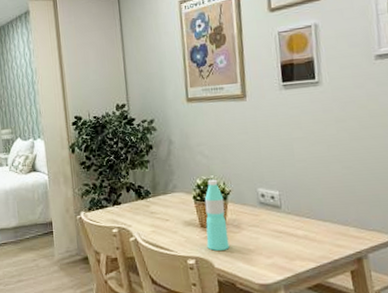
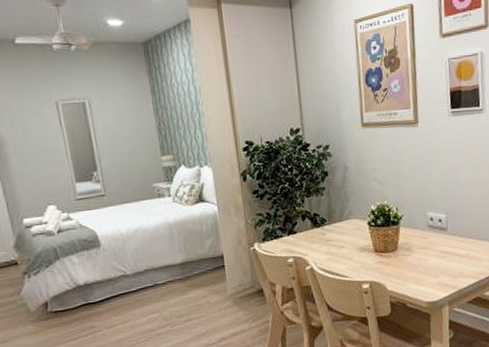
water bottle: present [204,179,230,251] -> none [378,204,401,274]

